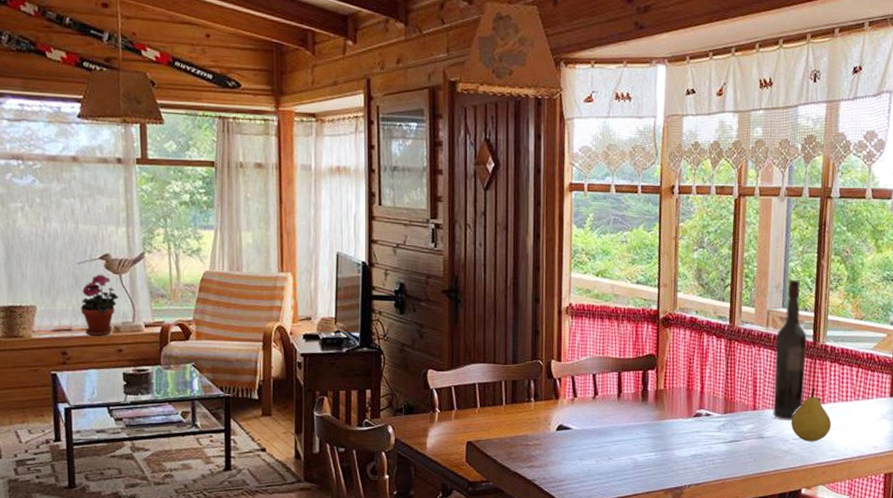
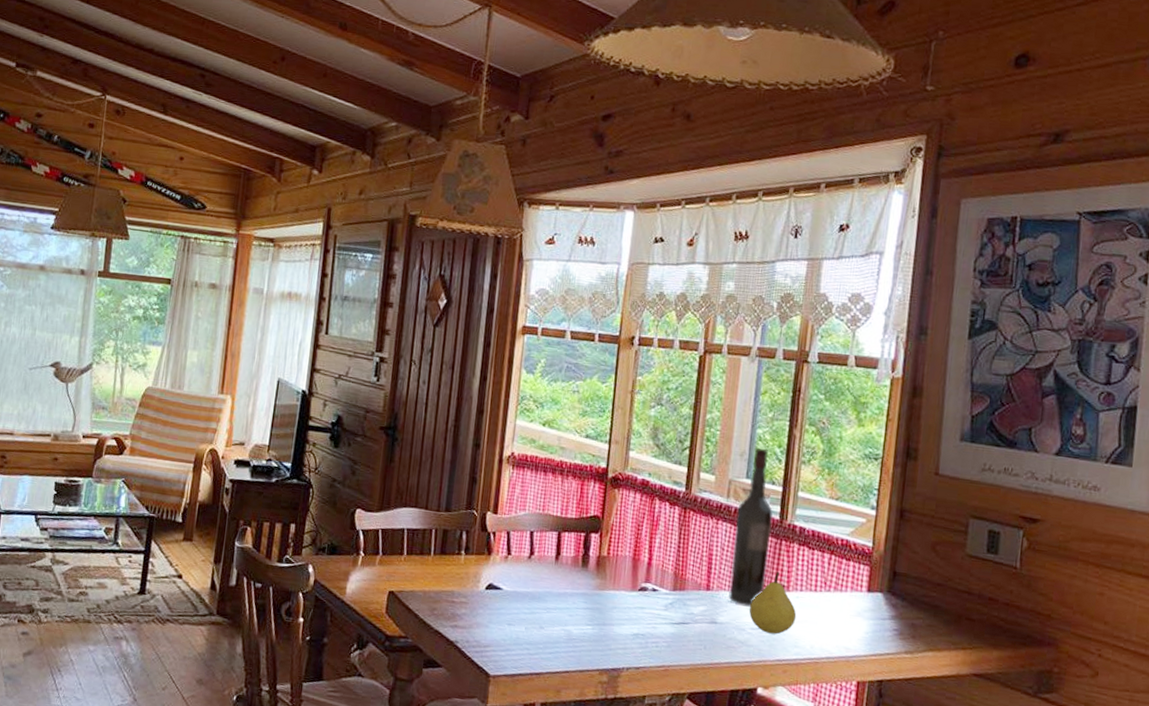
potted plant: present [80,274,119,336] -> none [25,381,63,443]

